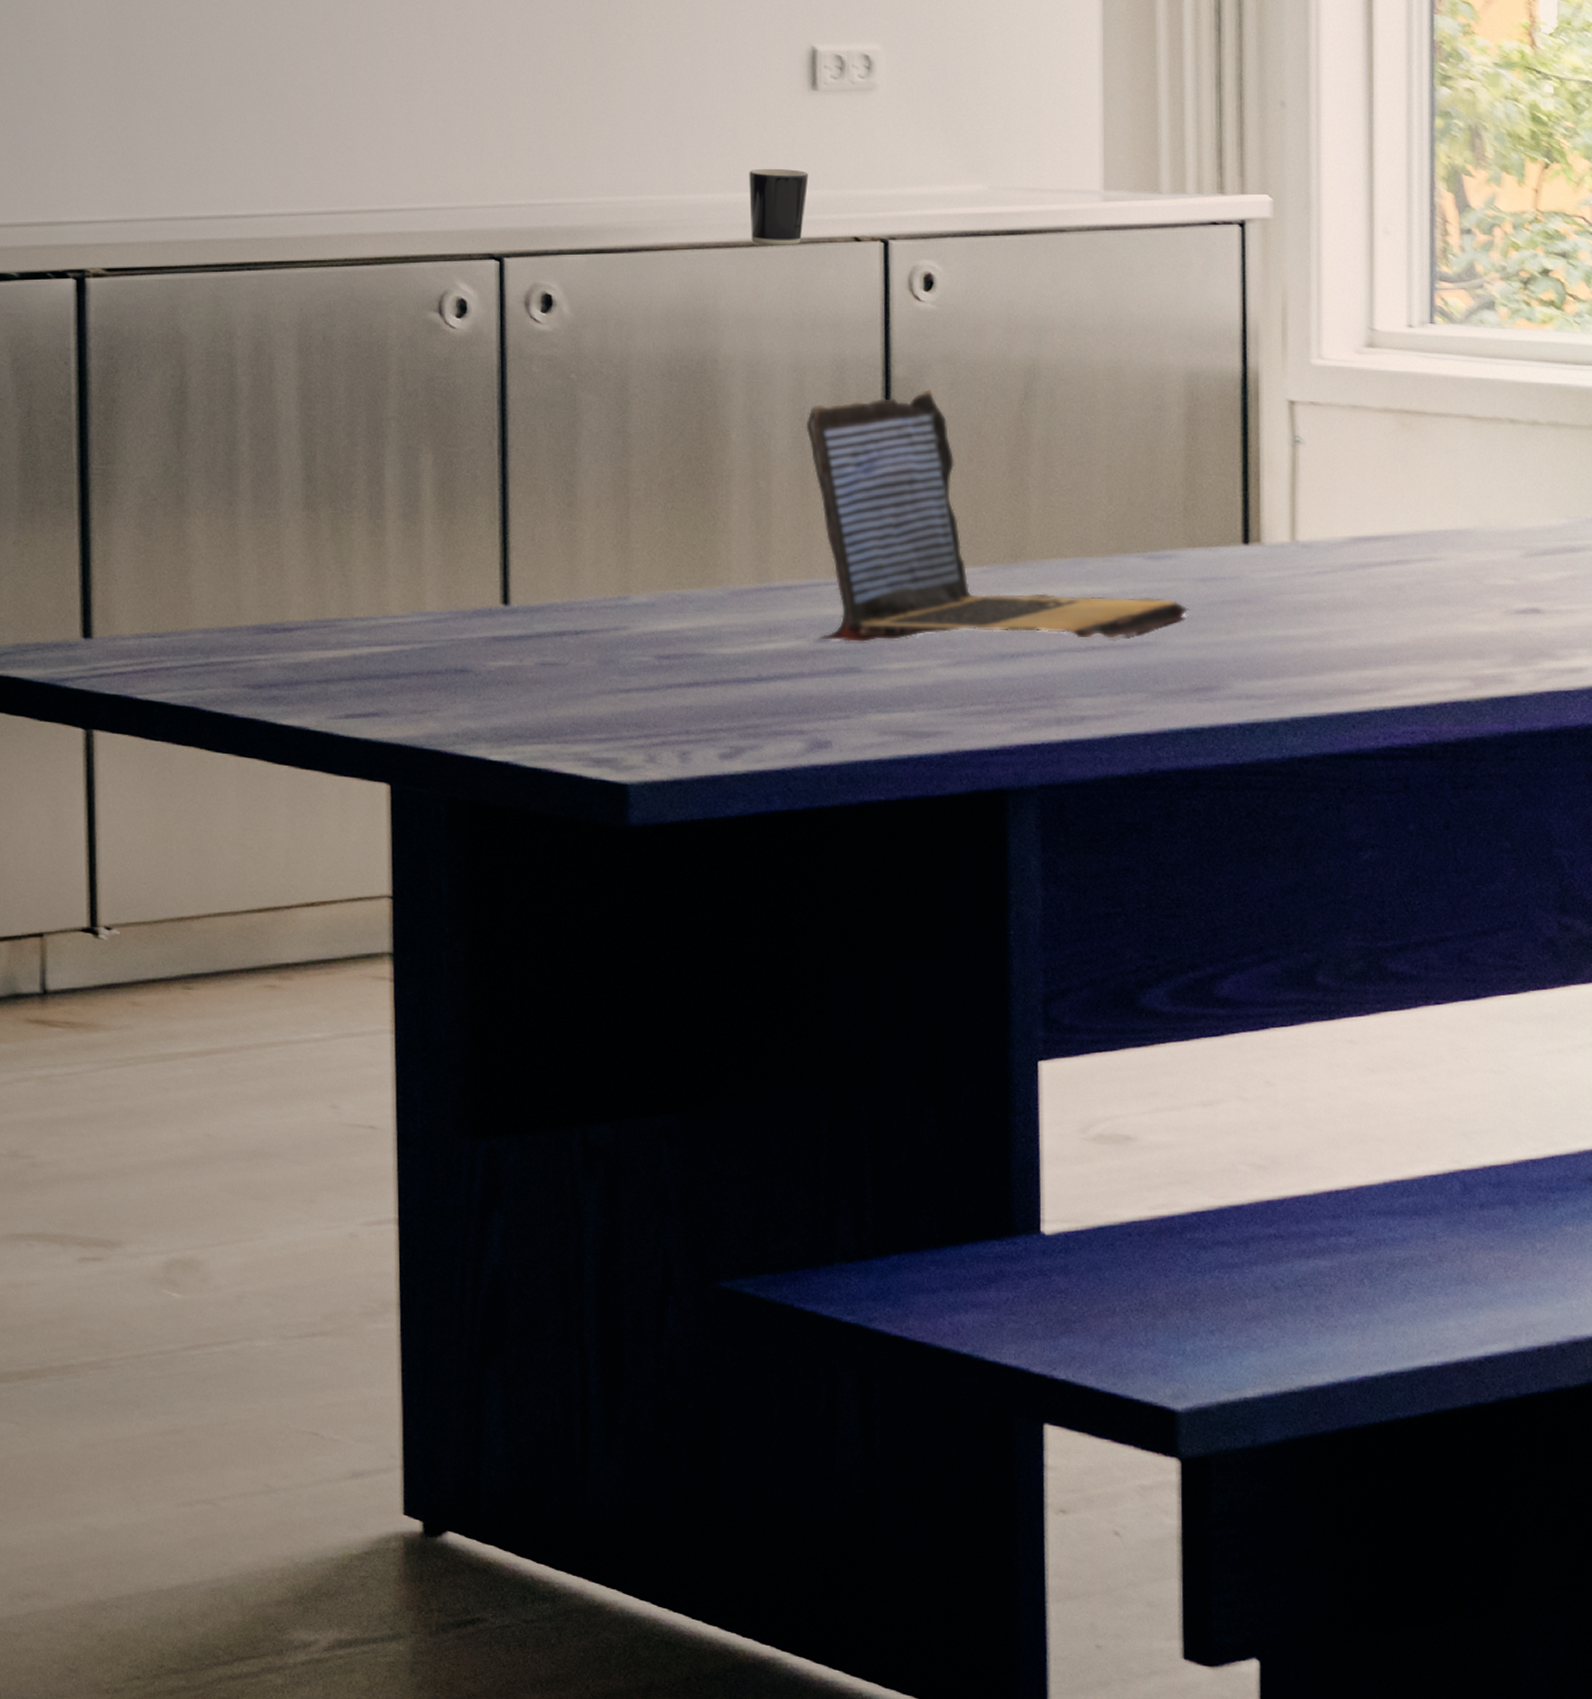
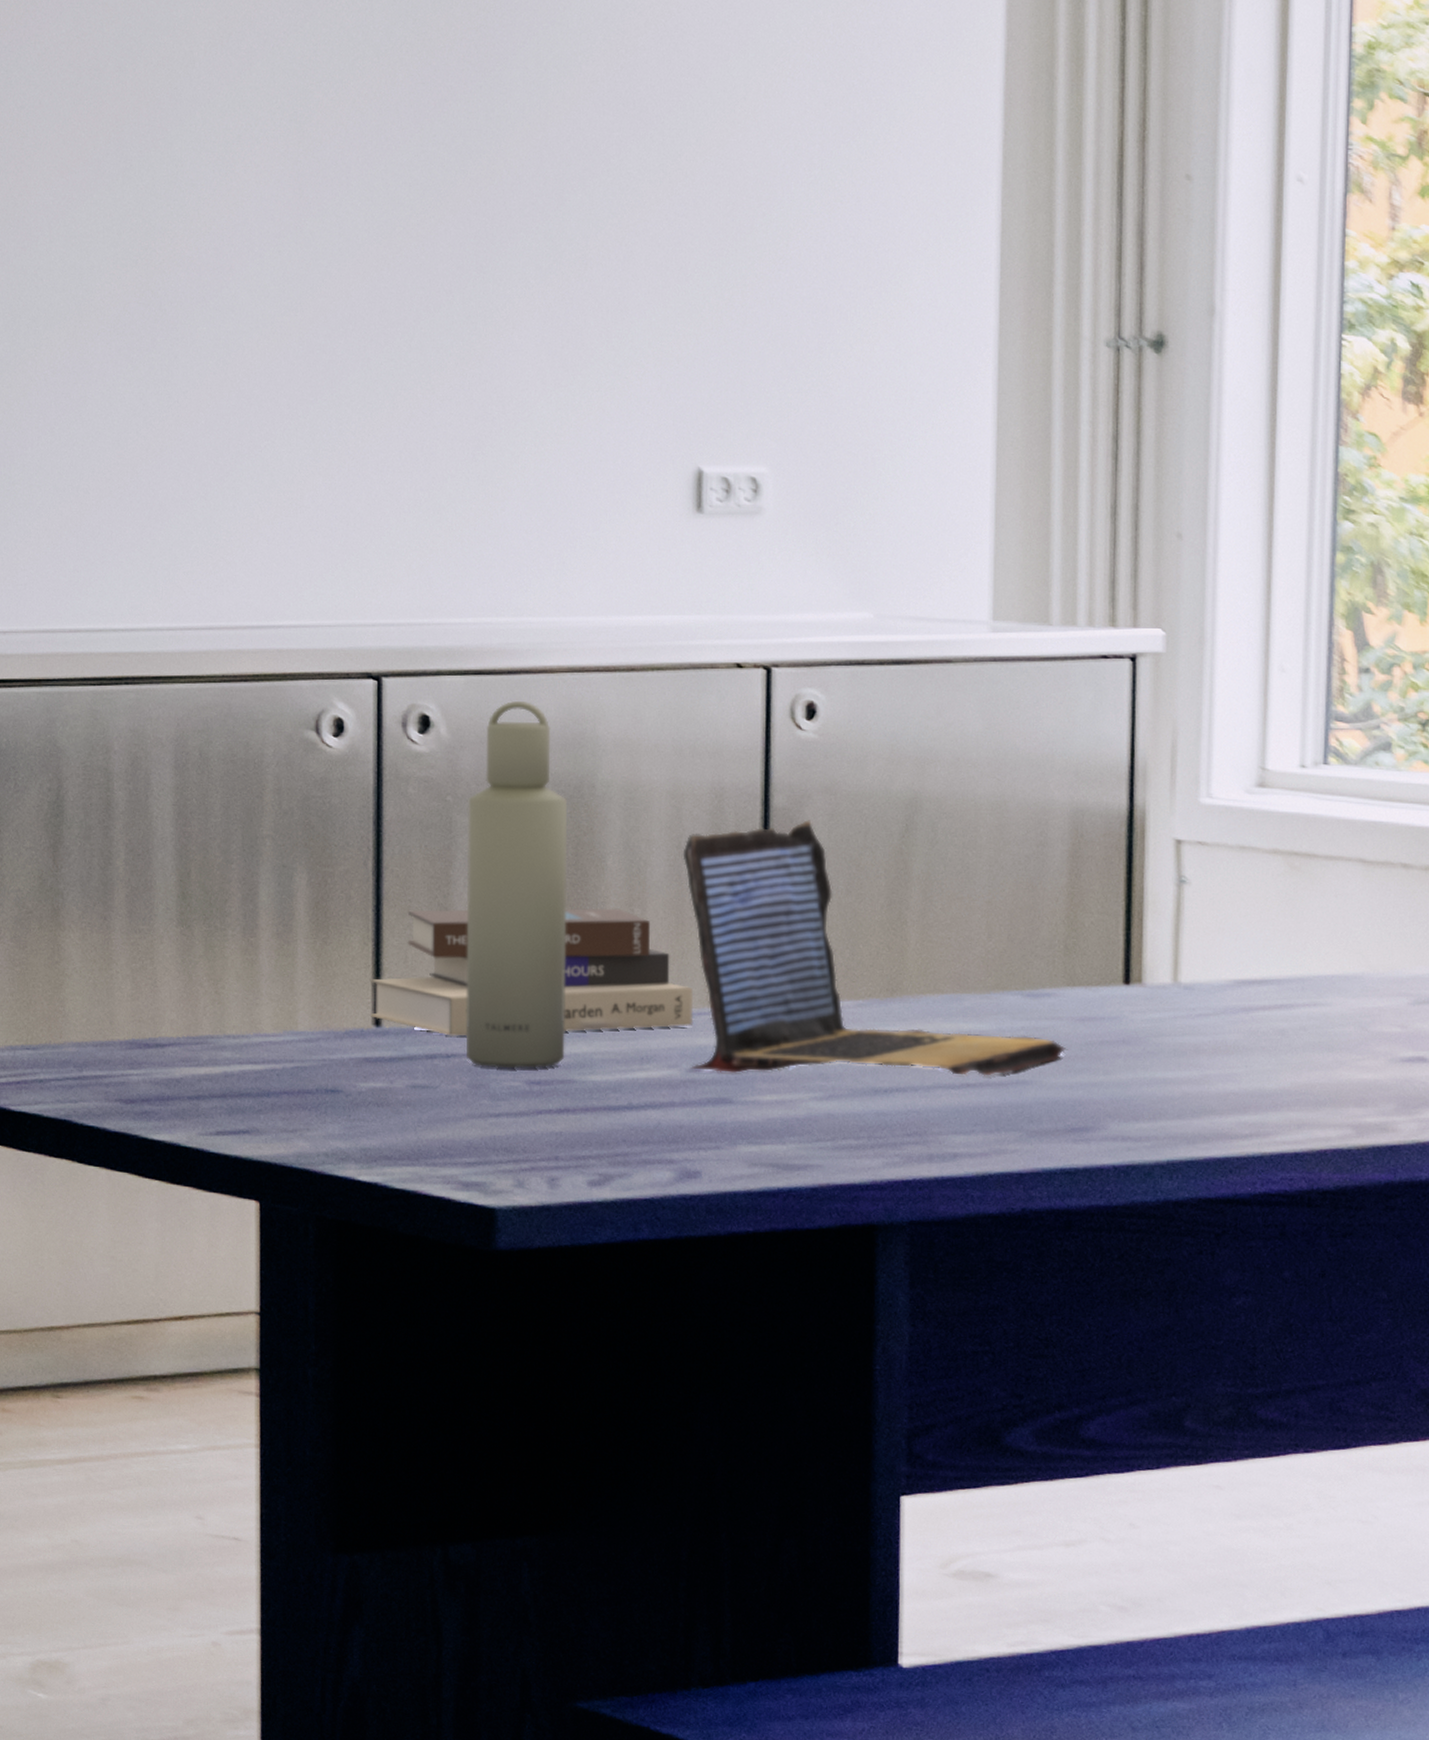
books: none [498,481,821,613] -> present [371,907,694,1037]
bottle: none [592,279,693,644] -> present [466,701,567,1069]
mug: present [749,168,809,245] -> none [631,591,692,671]

